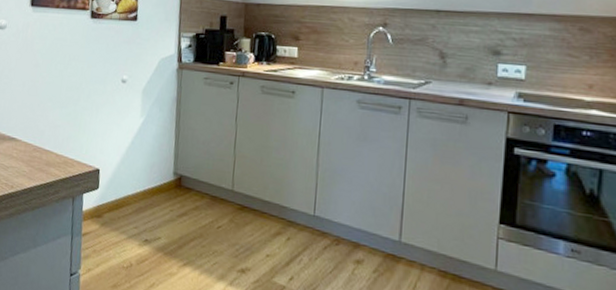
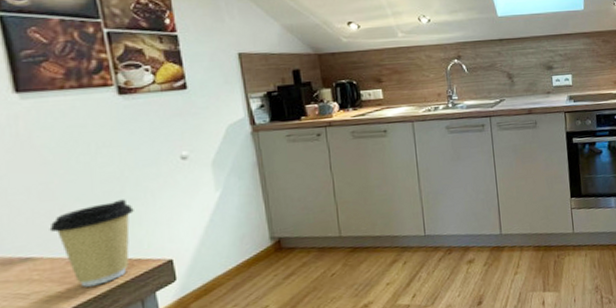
coffee cup: none [29,106,83,175] -> present [49,199,134,287]

